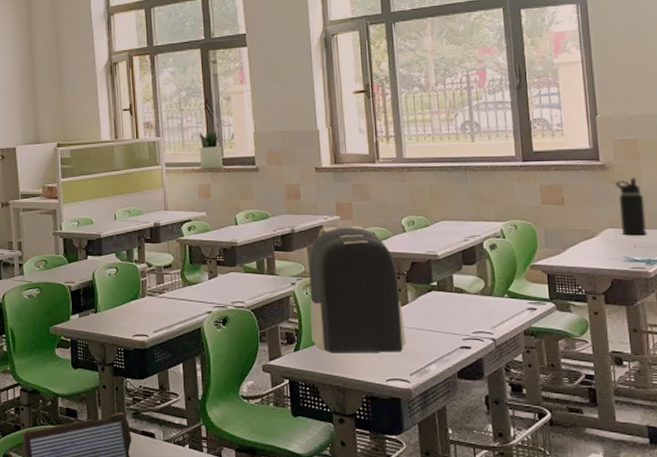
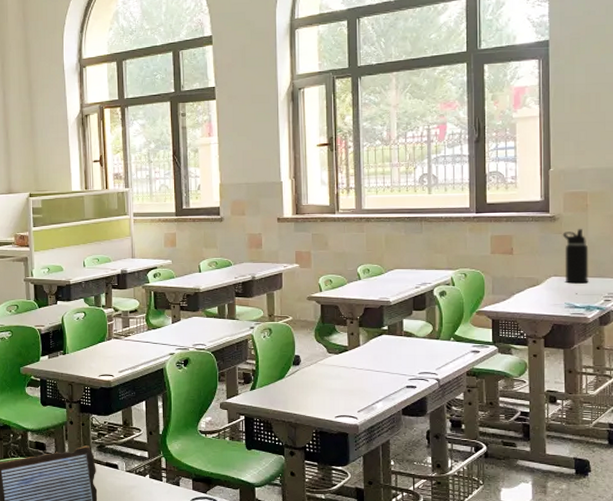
planter: present [198,130,225,170] -> none [165,181,191,220]
backpack: present [309,221,406,354] -> none [267,269,356,392]

